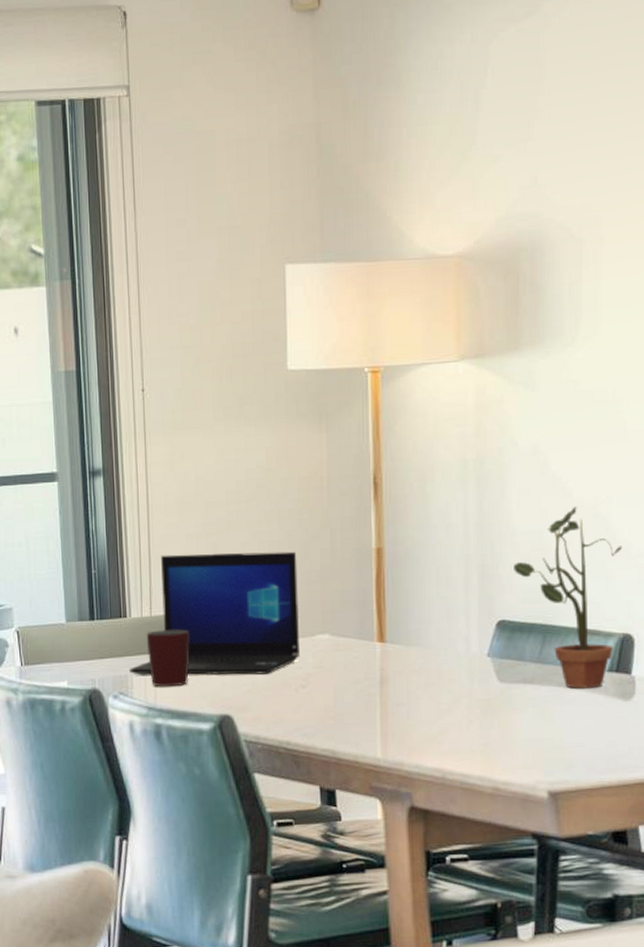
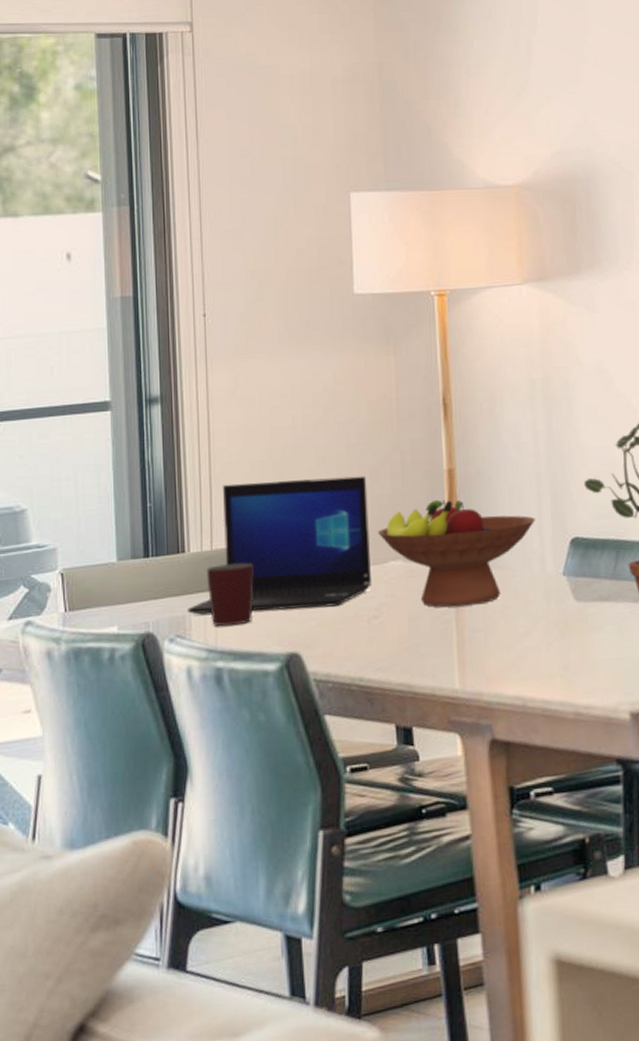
fruit bowl: none [306,577,462,681] -> present [377,499,536,607]

